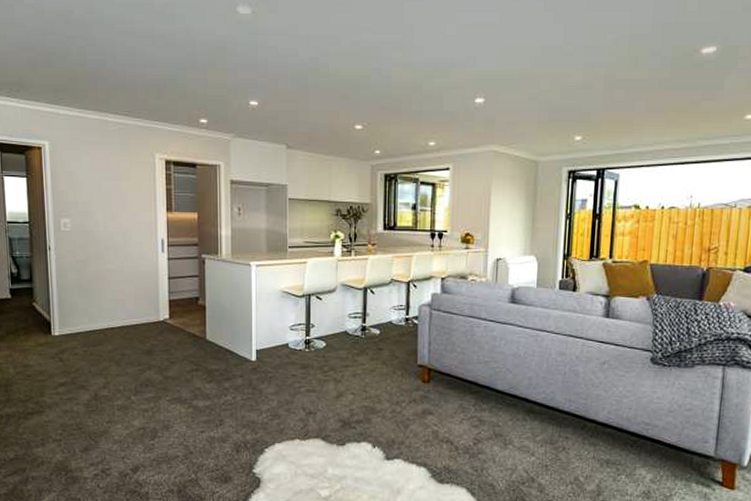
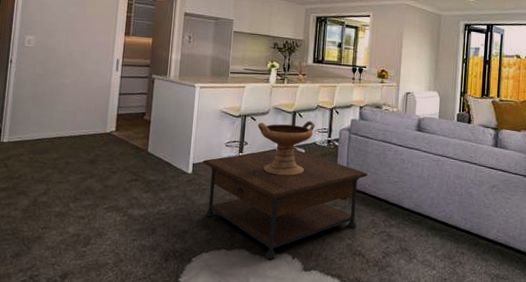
coffee table: none [267,330,454,449] -> present [203,149,368,260]
decorative bowl: none [324,297,391,360] -> present [257,121,316,176]

